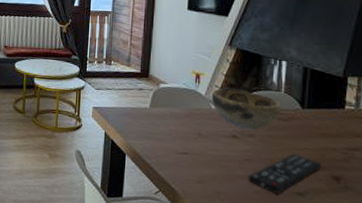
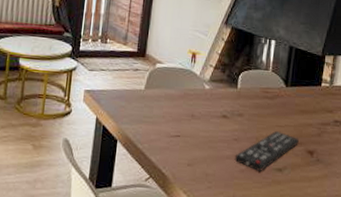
decorative bowl: present [211,88,281,131] -> none [205,67,268,110]

